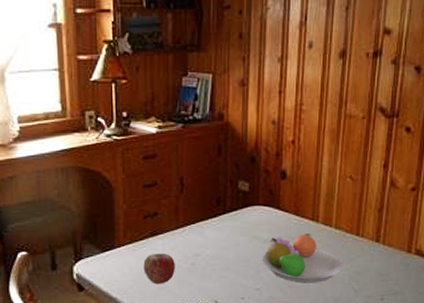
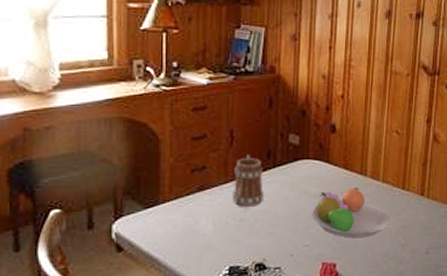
apple: present [143,253,175,284] -> none [189,208,222,243]
mug: none [184,201,215,251] -> present [232,154,265,207]

